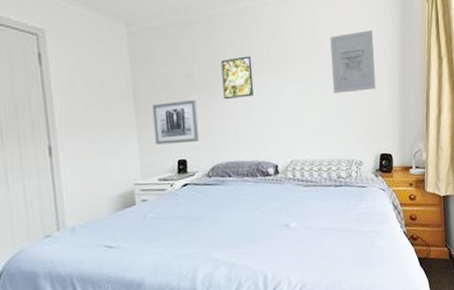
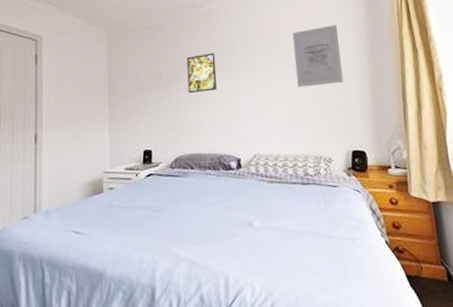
wall art: present [152,99,200,145] -> none [123,93,165,135]

